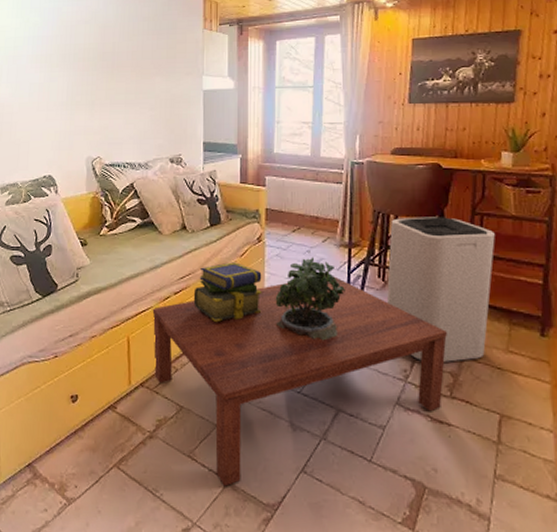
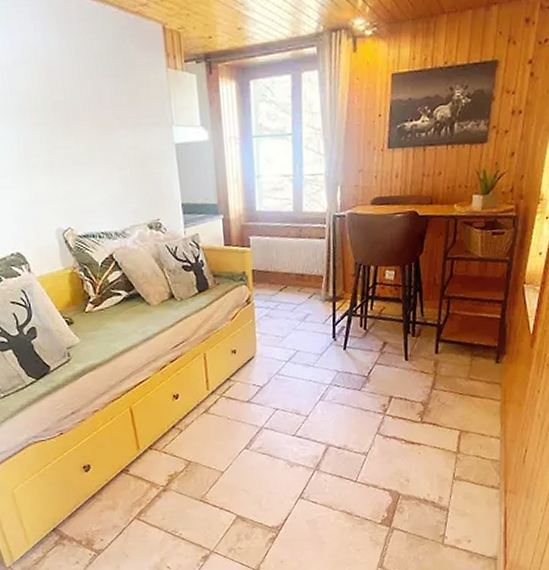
coffee table: present [152,276,447,487] -> none [150,329,419,519]
stack of books: present [193,262,262,322] -> none [189,326,256,384]
potted plant: present [275,251,345,341] -> none [267,308,331,389]
trash can: present [386,217,495,362] -> none [368,264,463,396]

